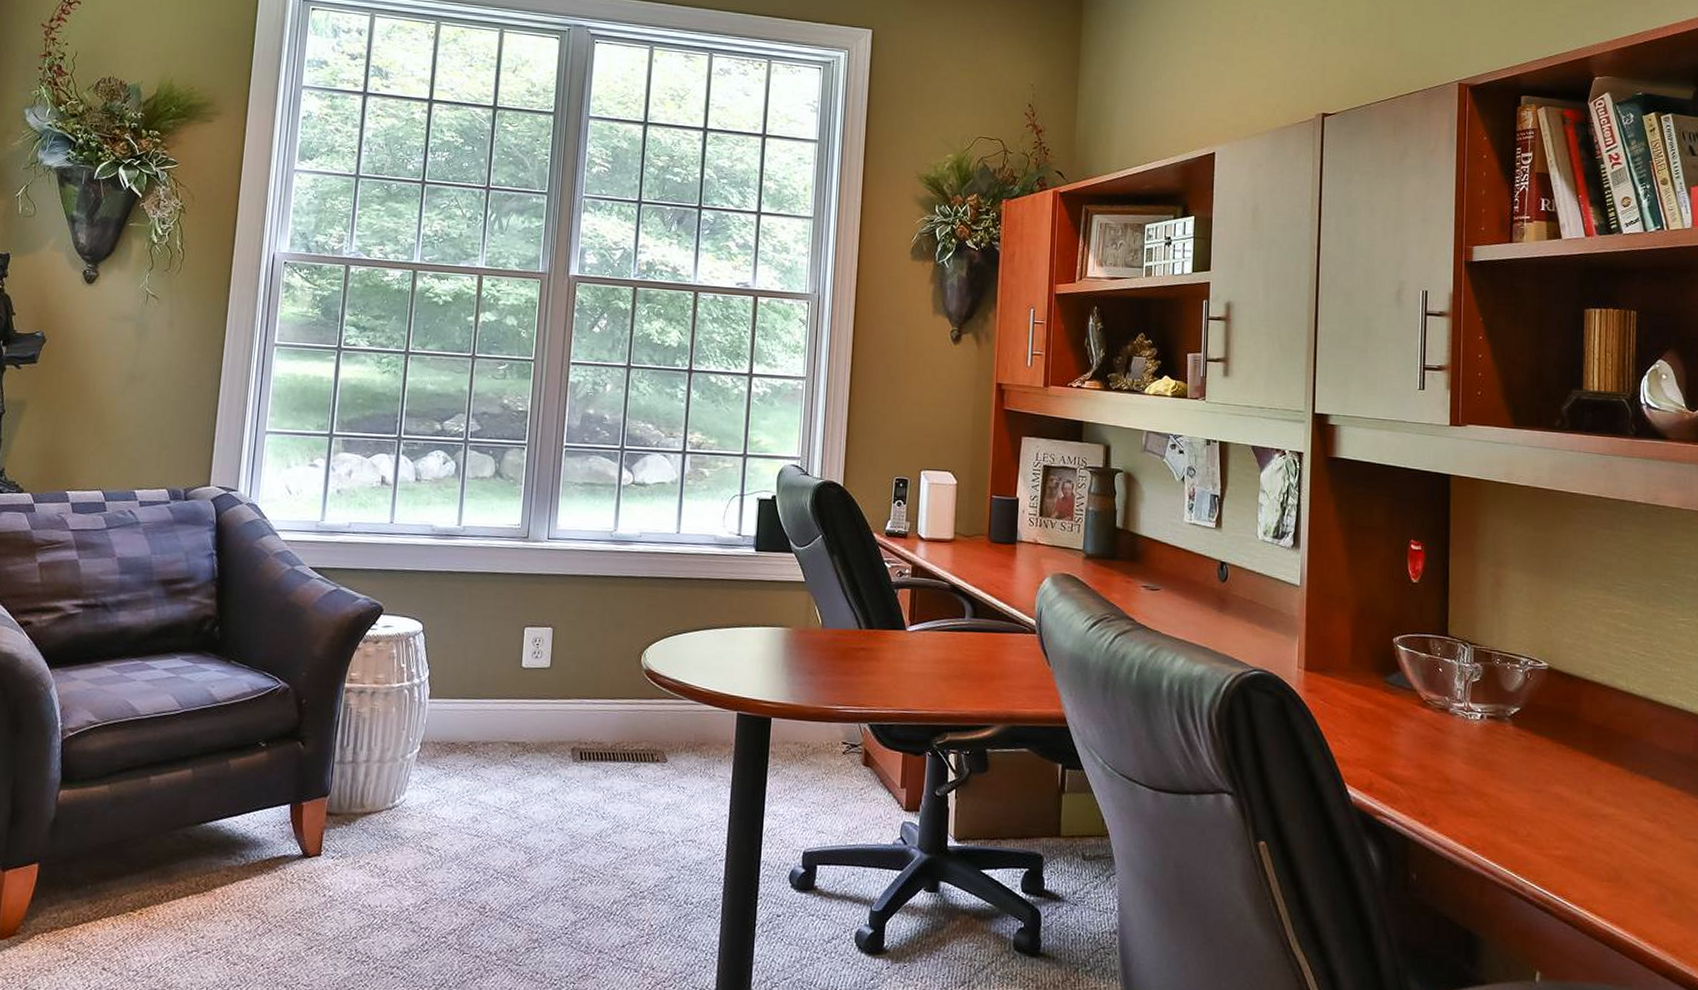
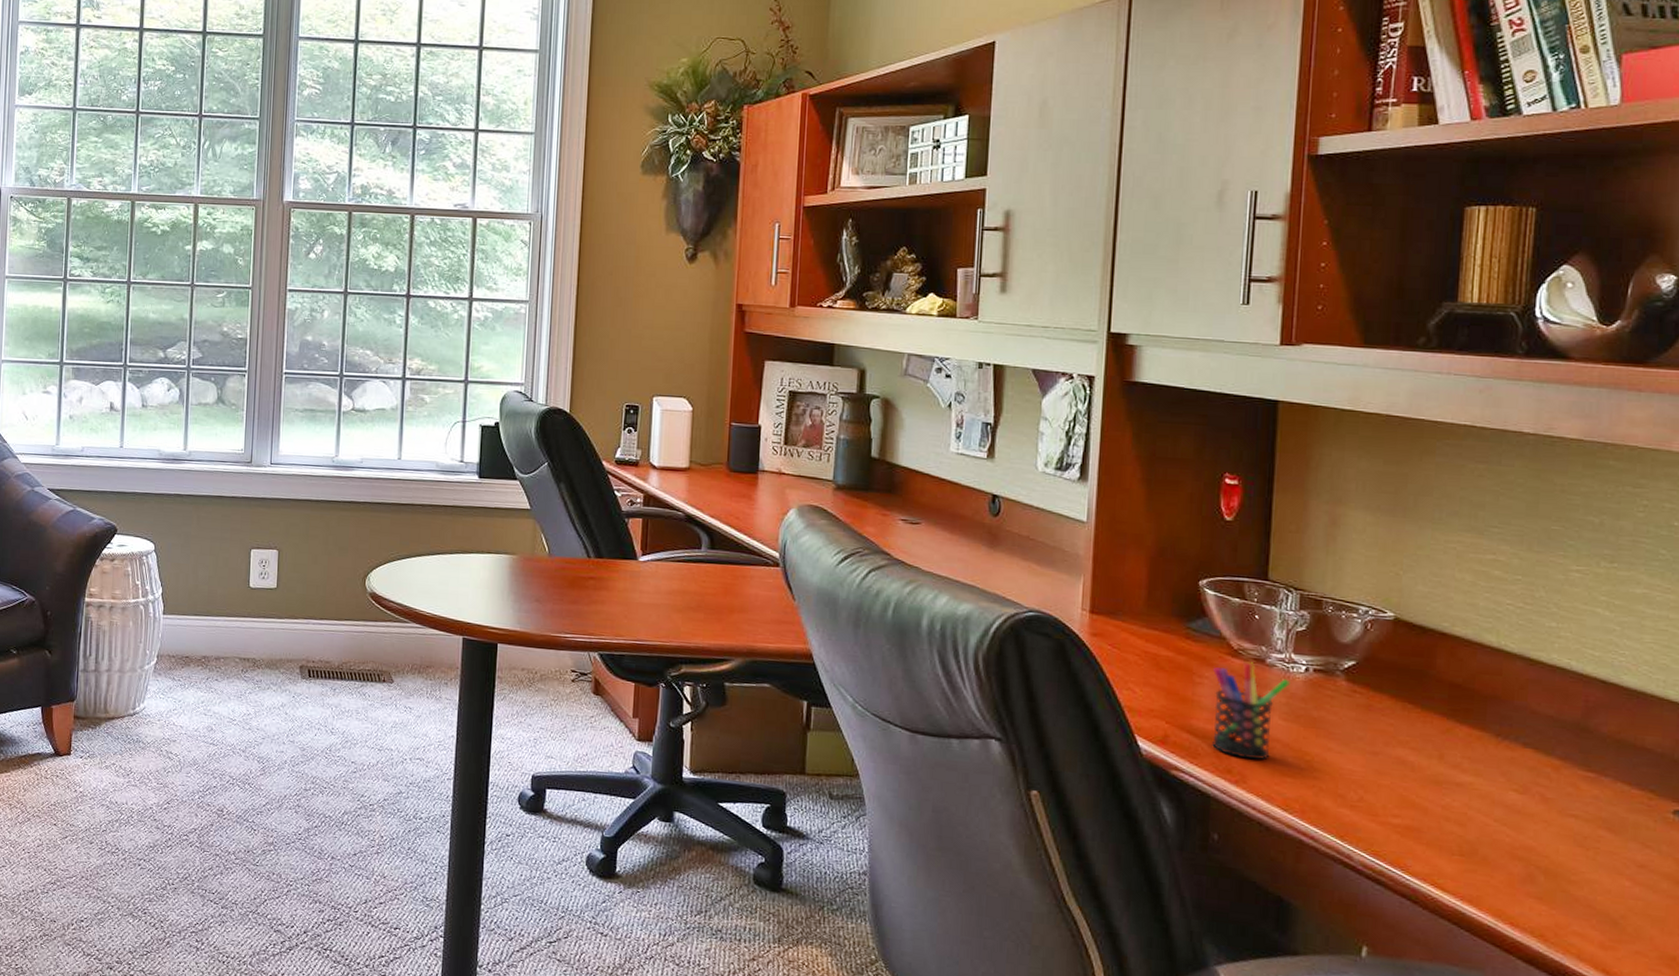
pen holder: none [1407,711,1469,802] -> present [1212,661,1290,760]

